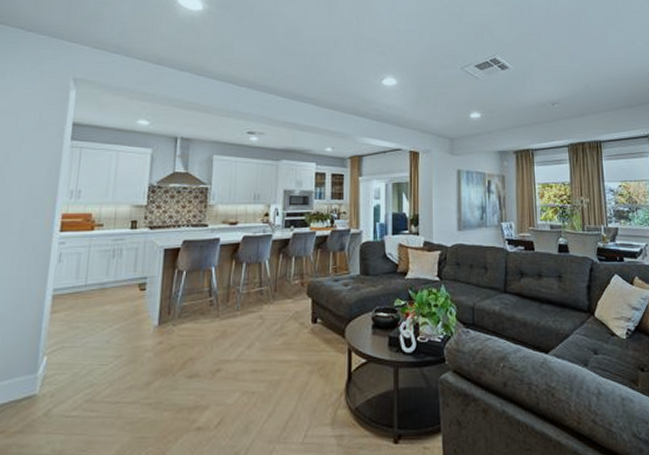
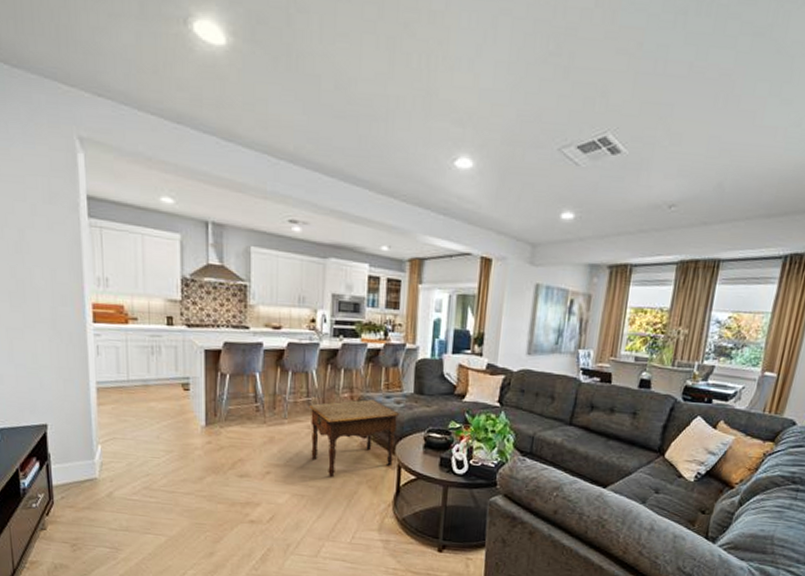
side table: none [261,285,348,370] -> present [308,400,400,478]

